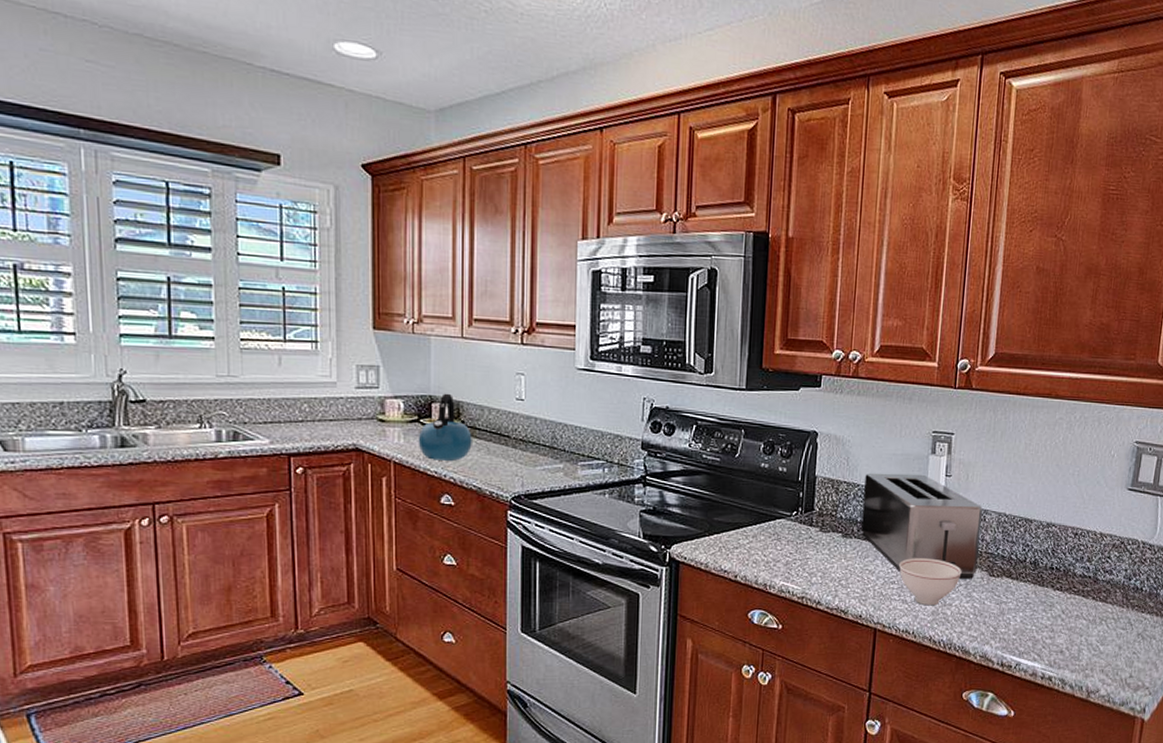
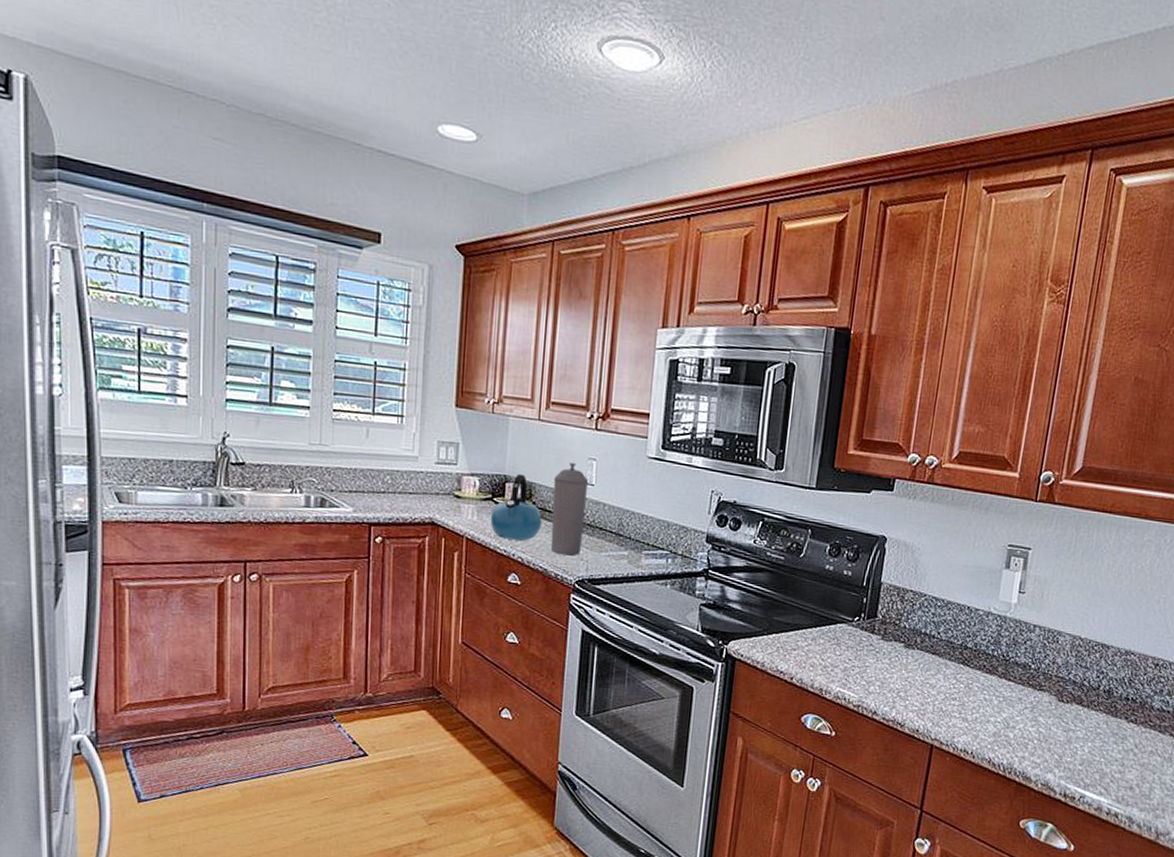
canister: none [482,379,518,472] -> present [550,463,589,556]
toaster: present [861,472,983,579] -> none [925,583,1056,702]
bowl: present [898,558,962,606] -> none [961,675,1029,727]

